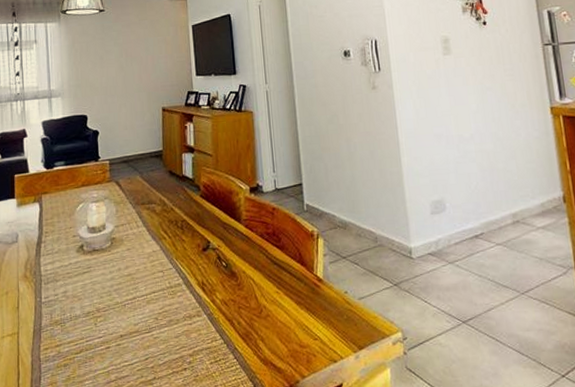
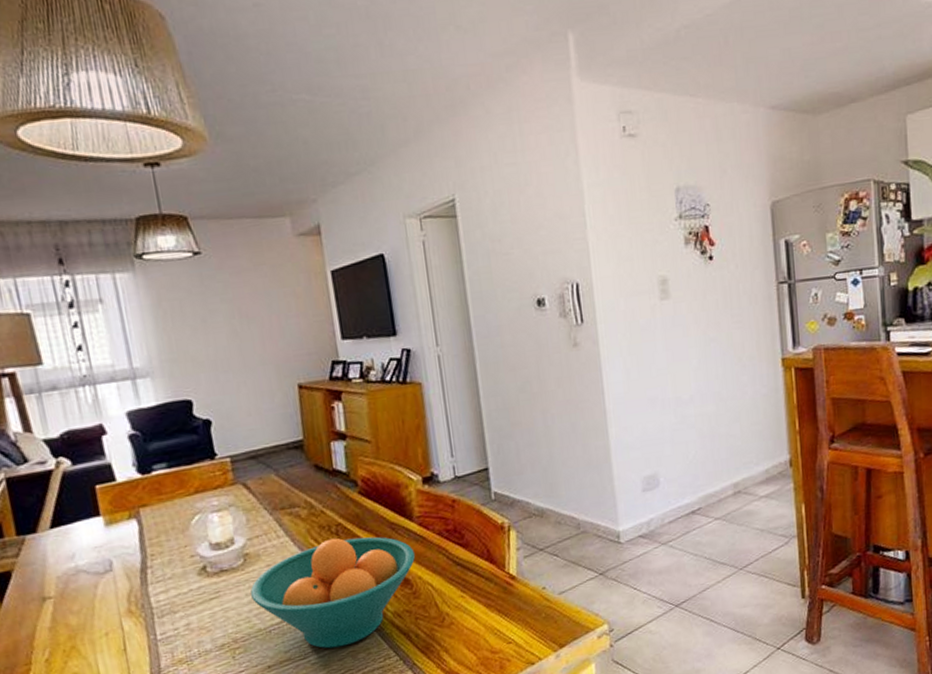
fruit bowl: none [113,231,241,326] -> present [250,536,415,649]

